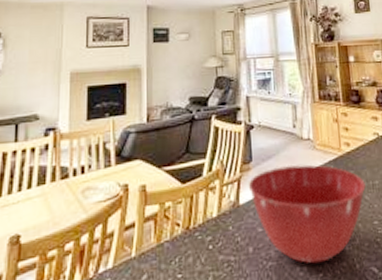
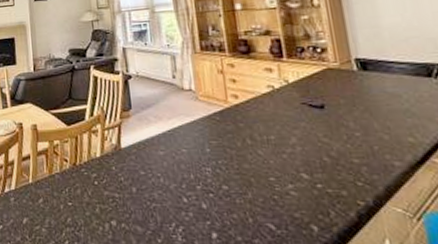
mixing bowl: present [248,164,366,264] -> none [128,114,259,211]

